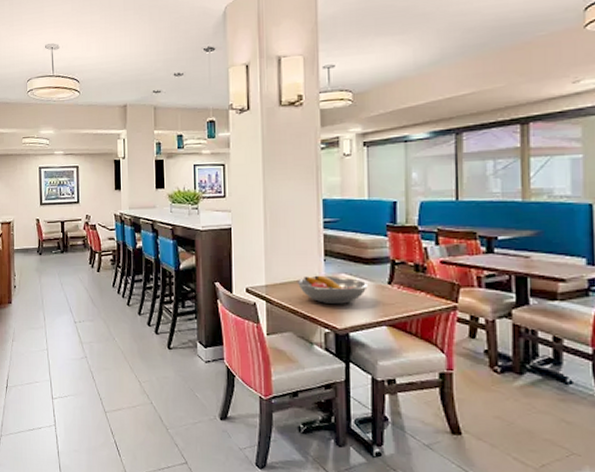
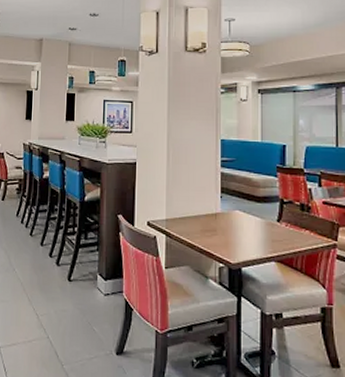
fruit bowl: present [296,275,368,304] -> none [195,211,259,240]

